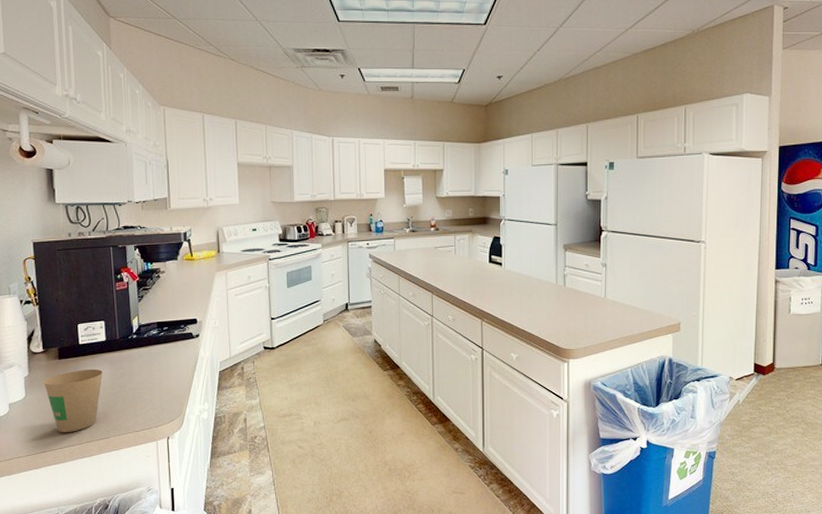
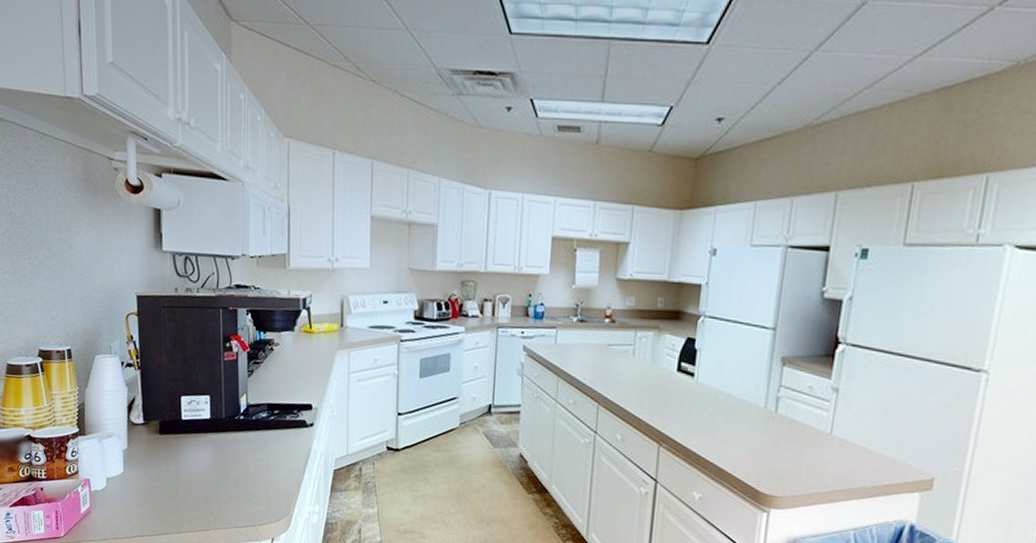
paper cup: present [44,369,103,432] -> none [143,449,206,518]

